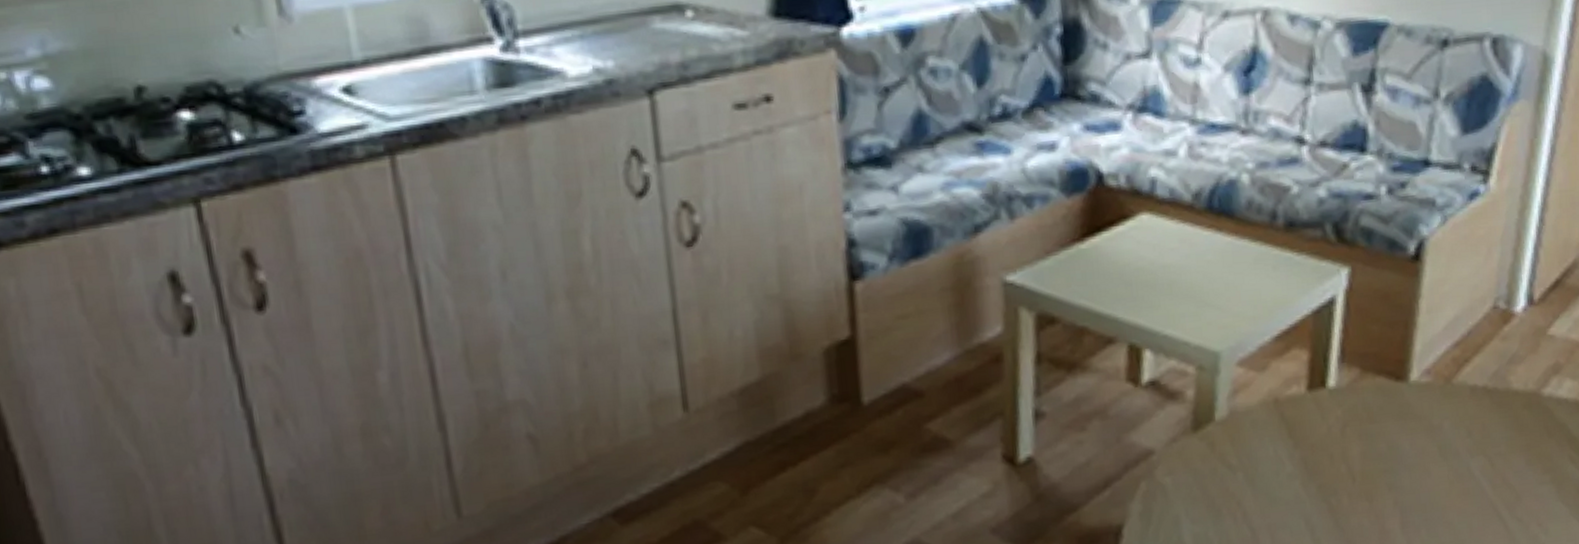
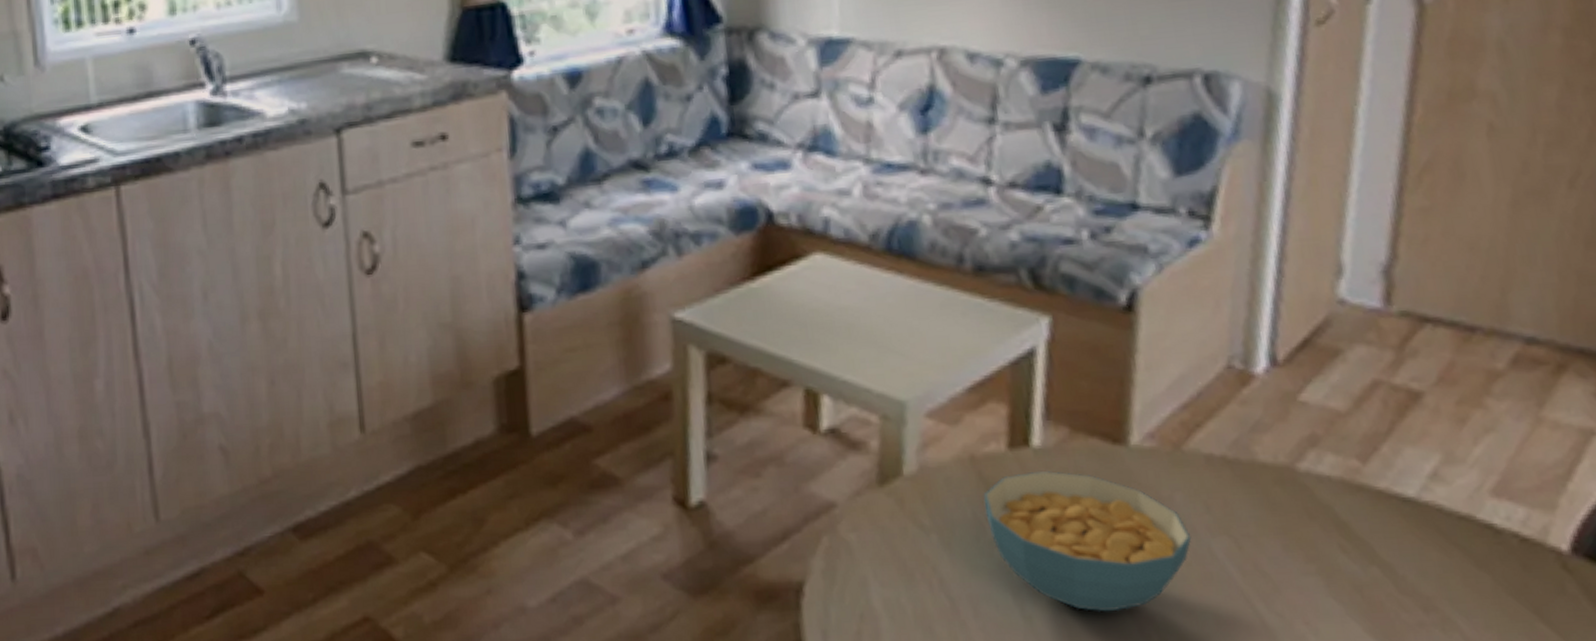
cereal bowl: none [1284,408,1455,530] -> present [983,470,1192,612]

